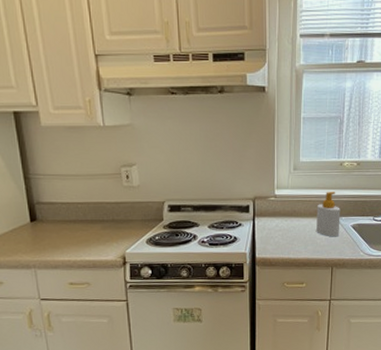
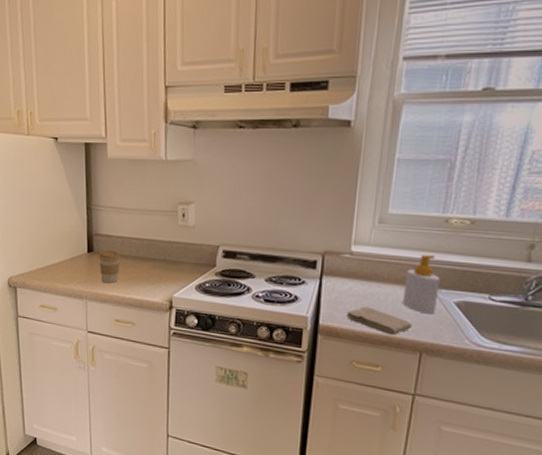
coffee cup: none [43,217,68,250] -> present [98,250,121,283]
washcloth: none [276,238,324,258] -> present [346,306,412,336]

